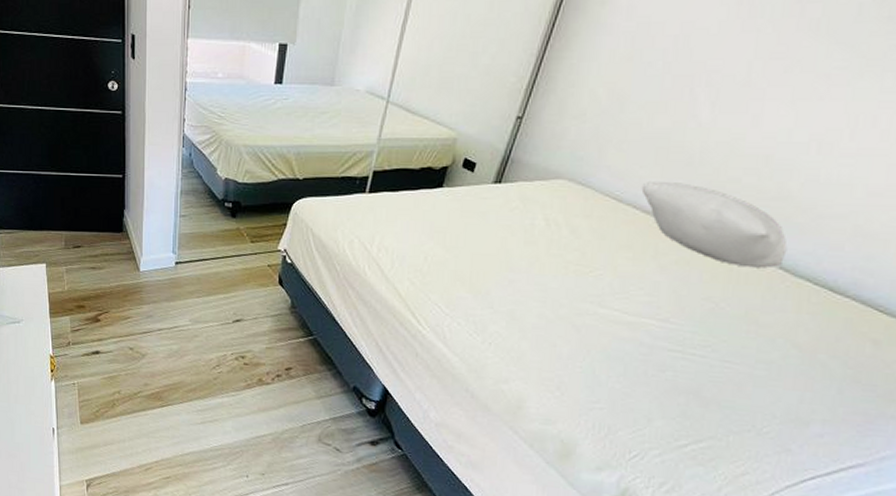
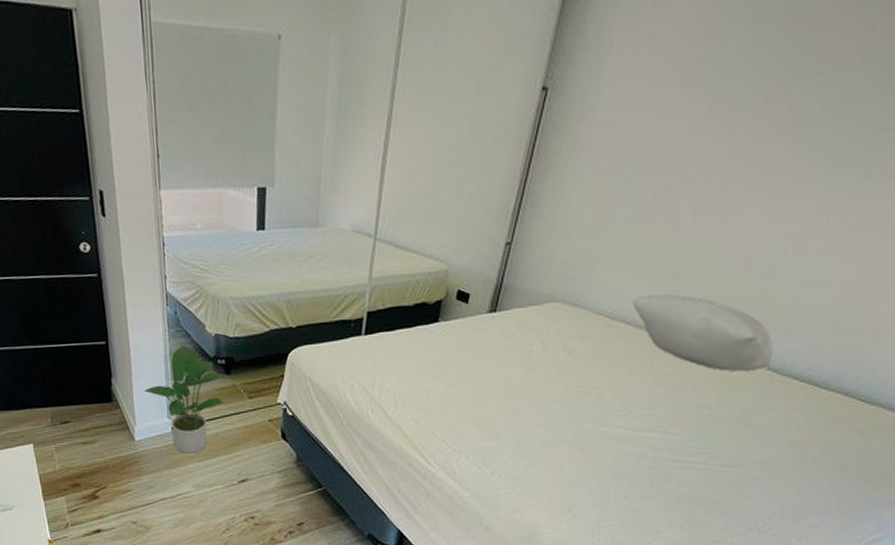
potted plant: none [153,185,229,289] -> present [144,344,224,454]

